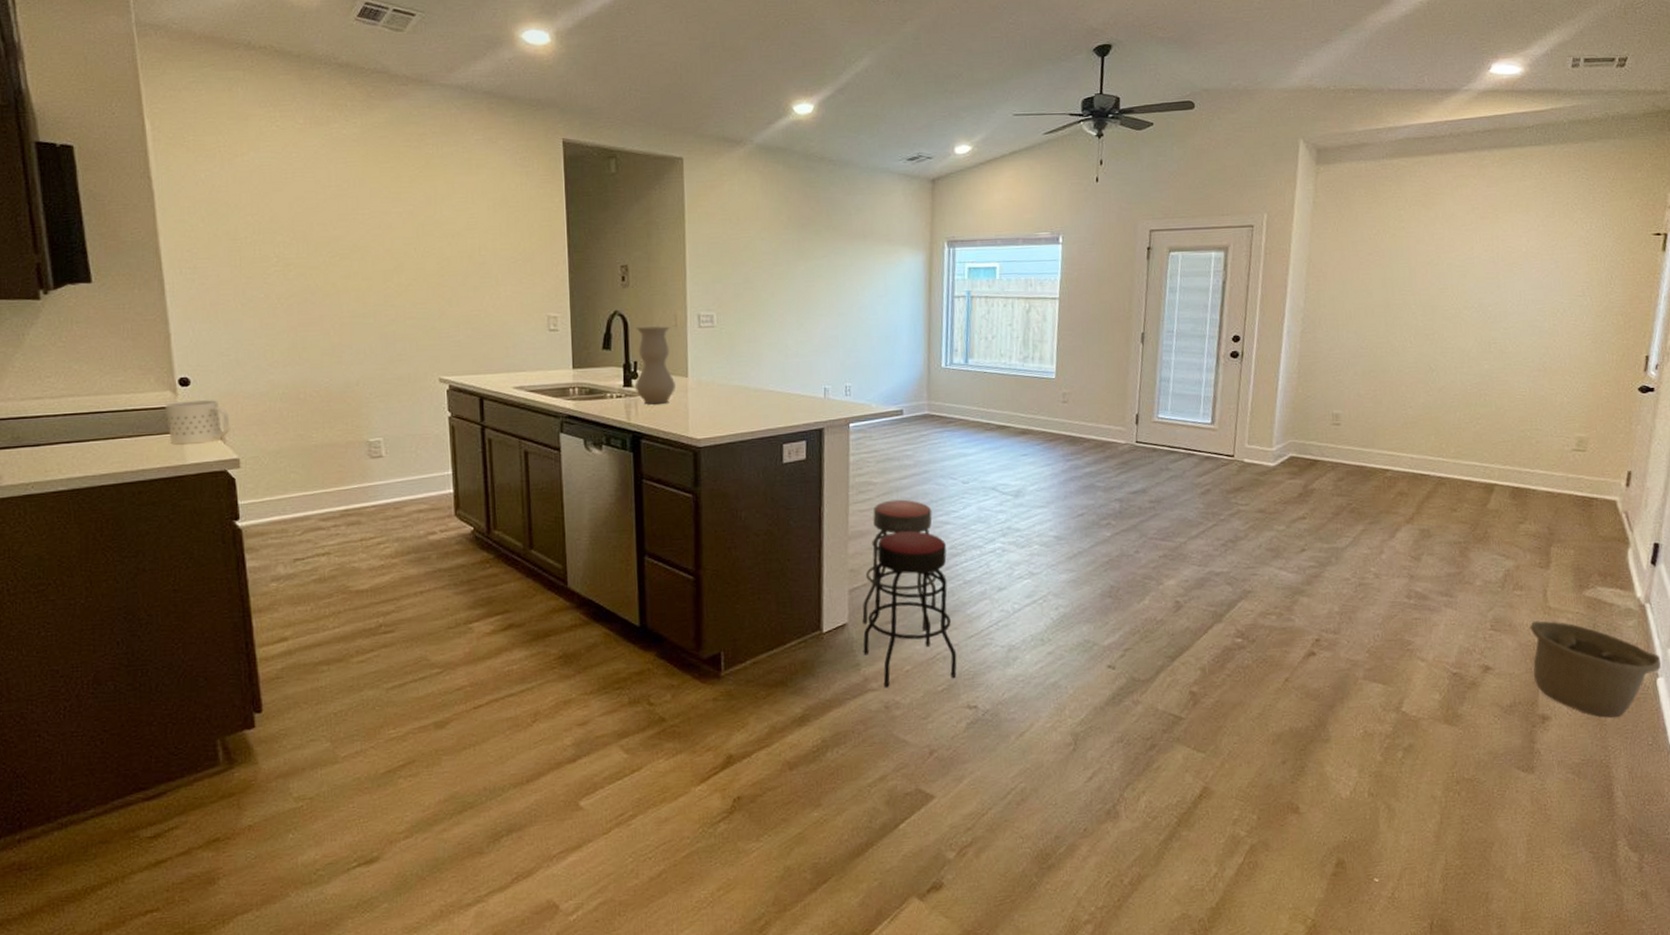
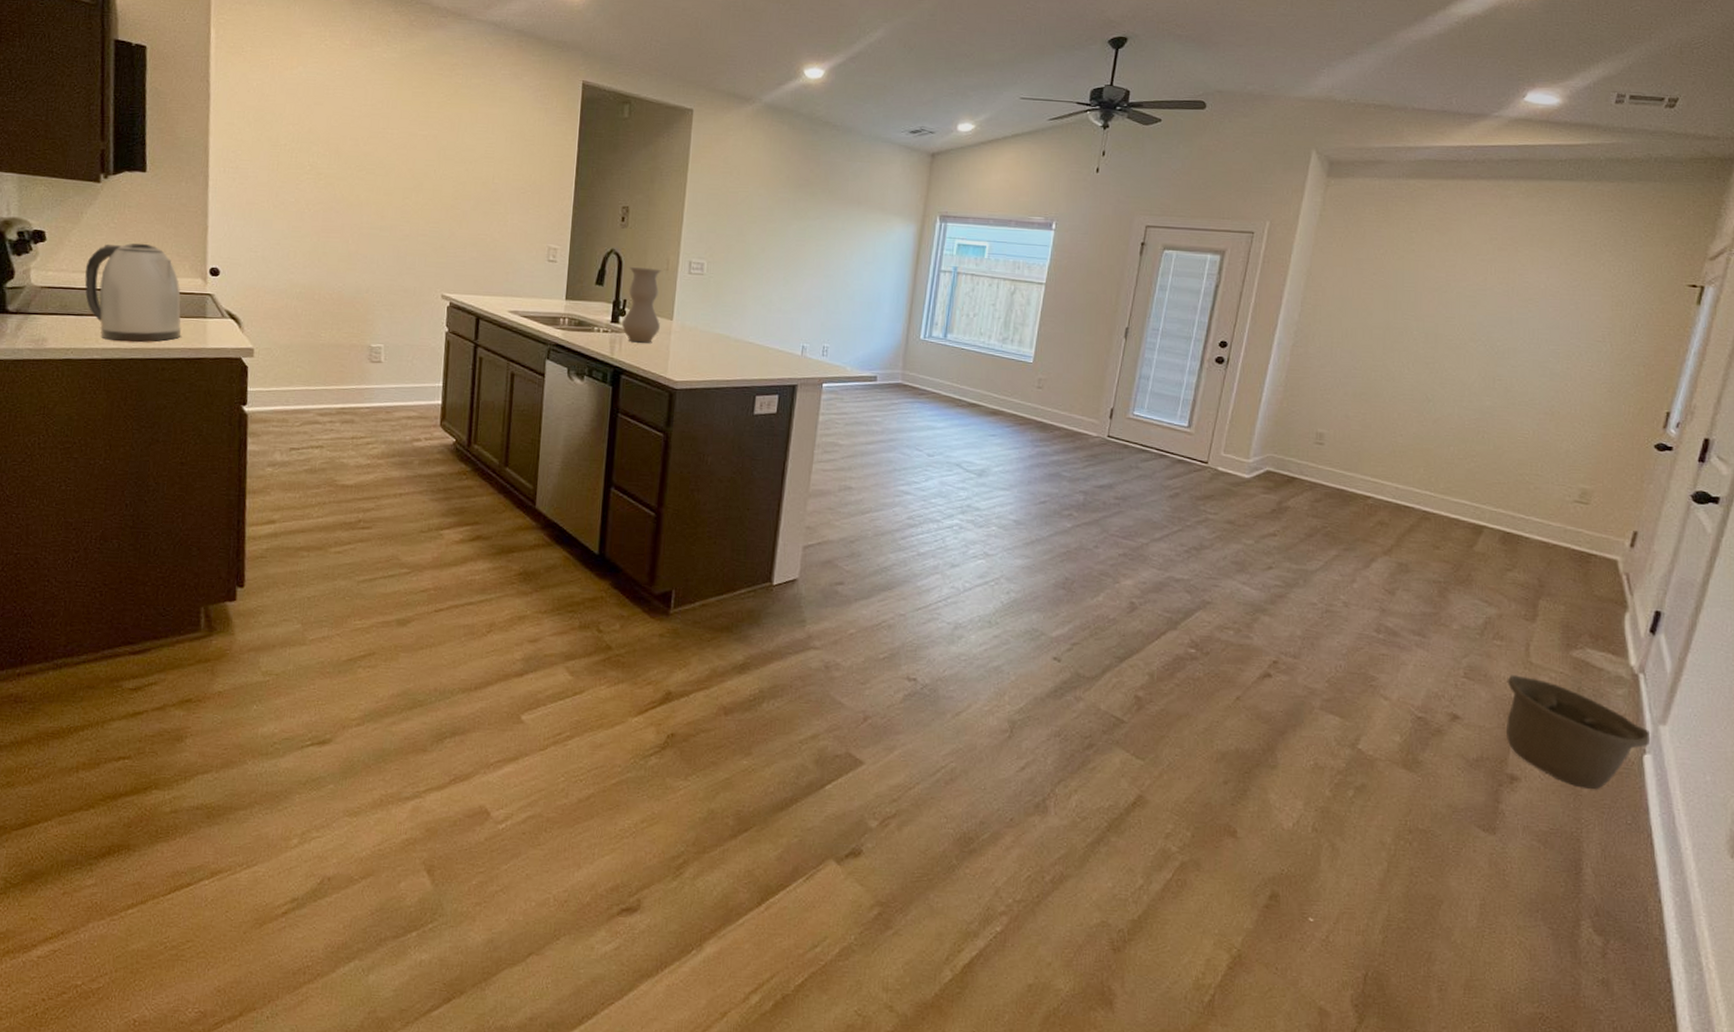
kettle: none [35,360,156,469] -> present [84,243,181,343]
mug: present [164,400,230,446] -> none [194,289,250,331]
bar stool: present [862,499,957,688] -> none [810,463,904,648]

